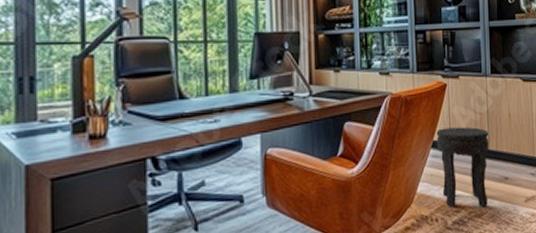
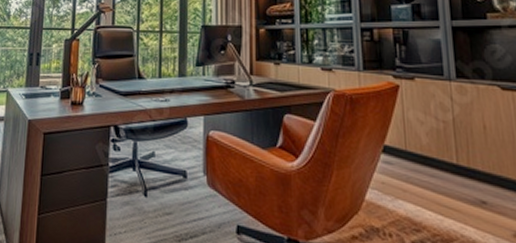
side table: present [436,127,490,208] -> none [387,132,458,233]

